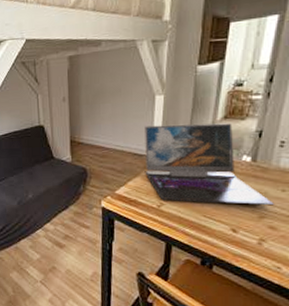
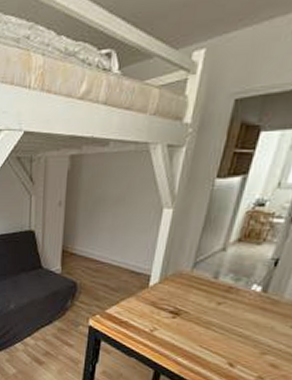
laptop: present [145,123,274,206] -> none [140,241,280,342]

